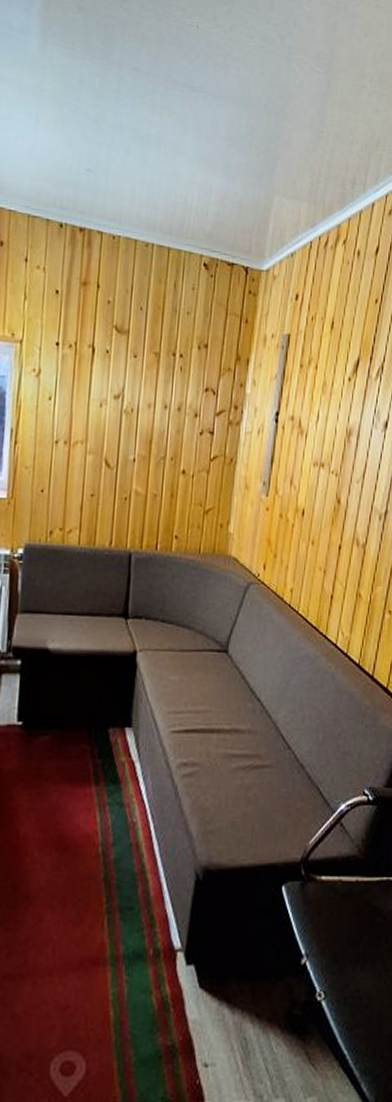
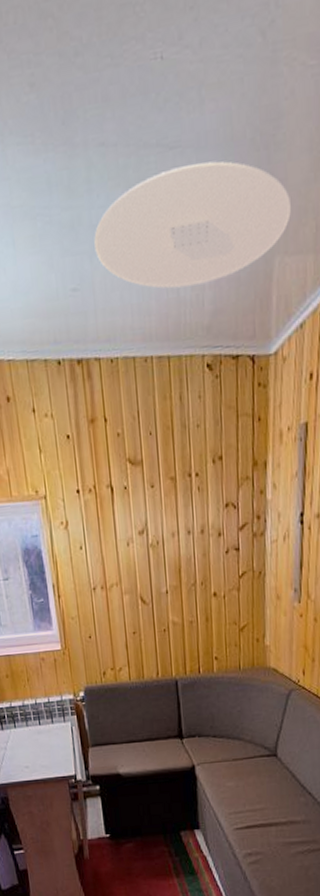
ceiling light: none [114,105,292,199] -> present [94,161,291,289]

